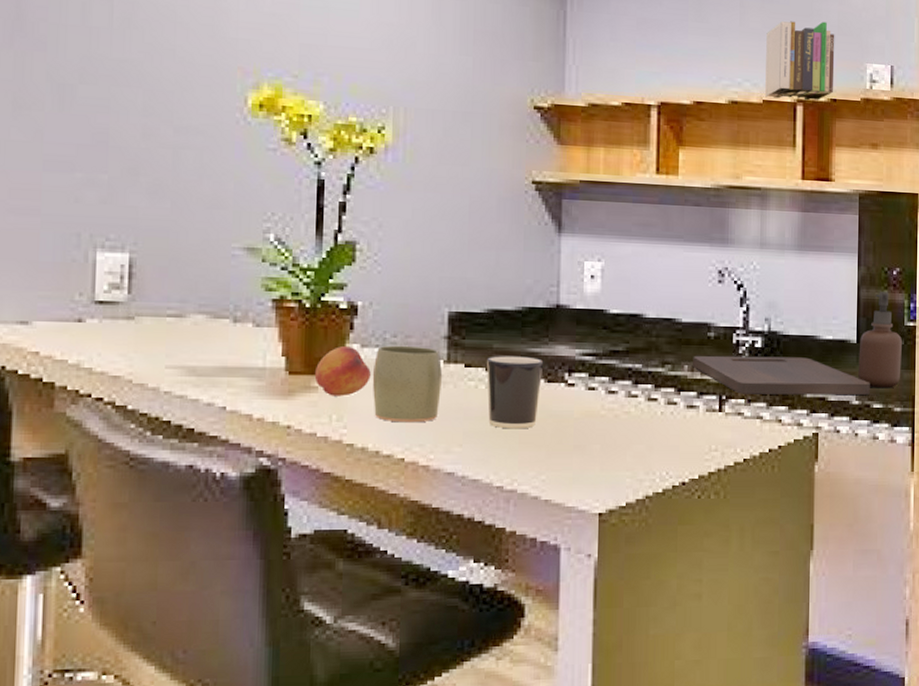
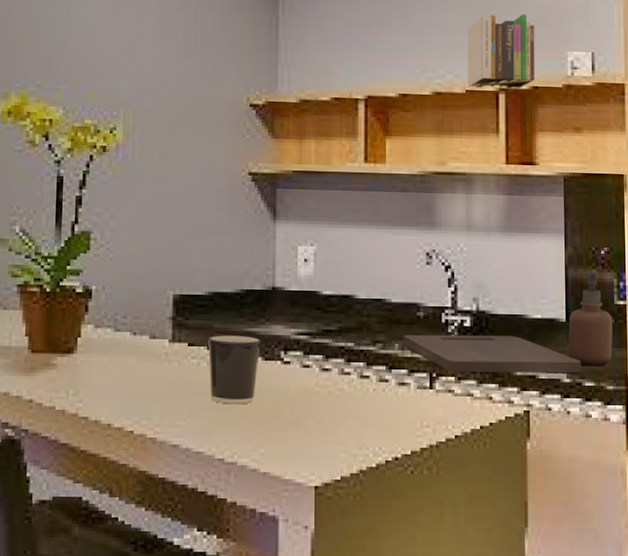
fruit: present [314,346,371,397] -> none [53,327,103,373]
mug: present [373,345,442,423] -> none [105,325,167,398]

